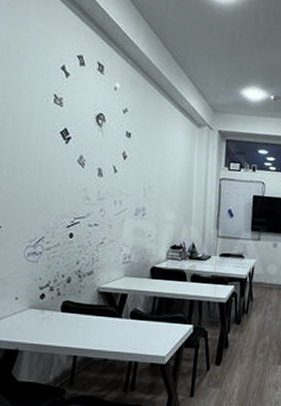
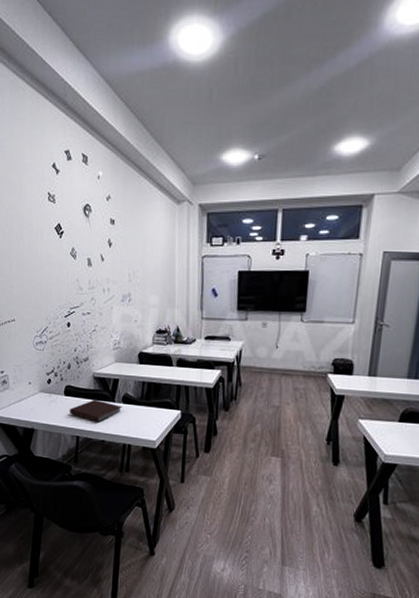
notebook: none [67,315,131,340] -> present [70,399,123,423]

